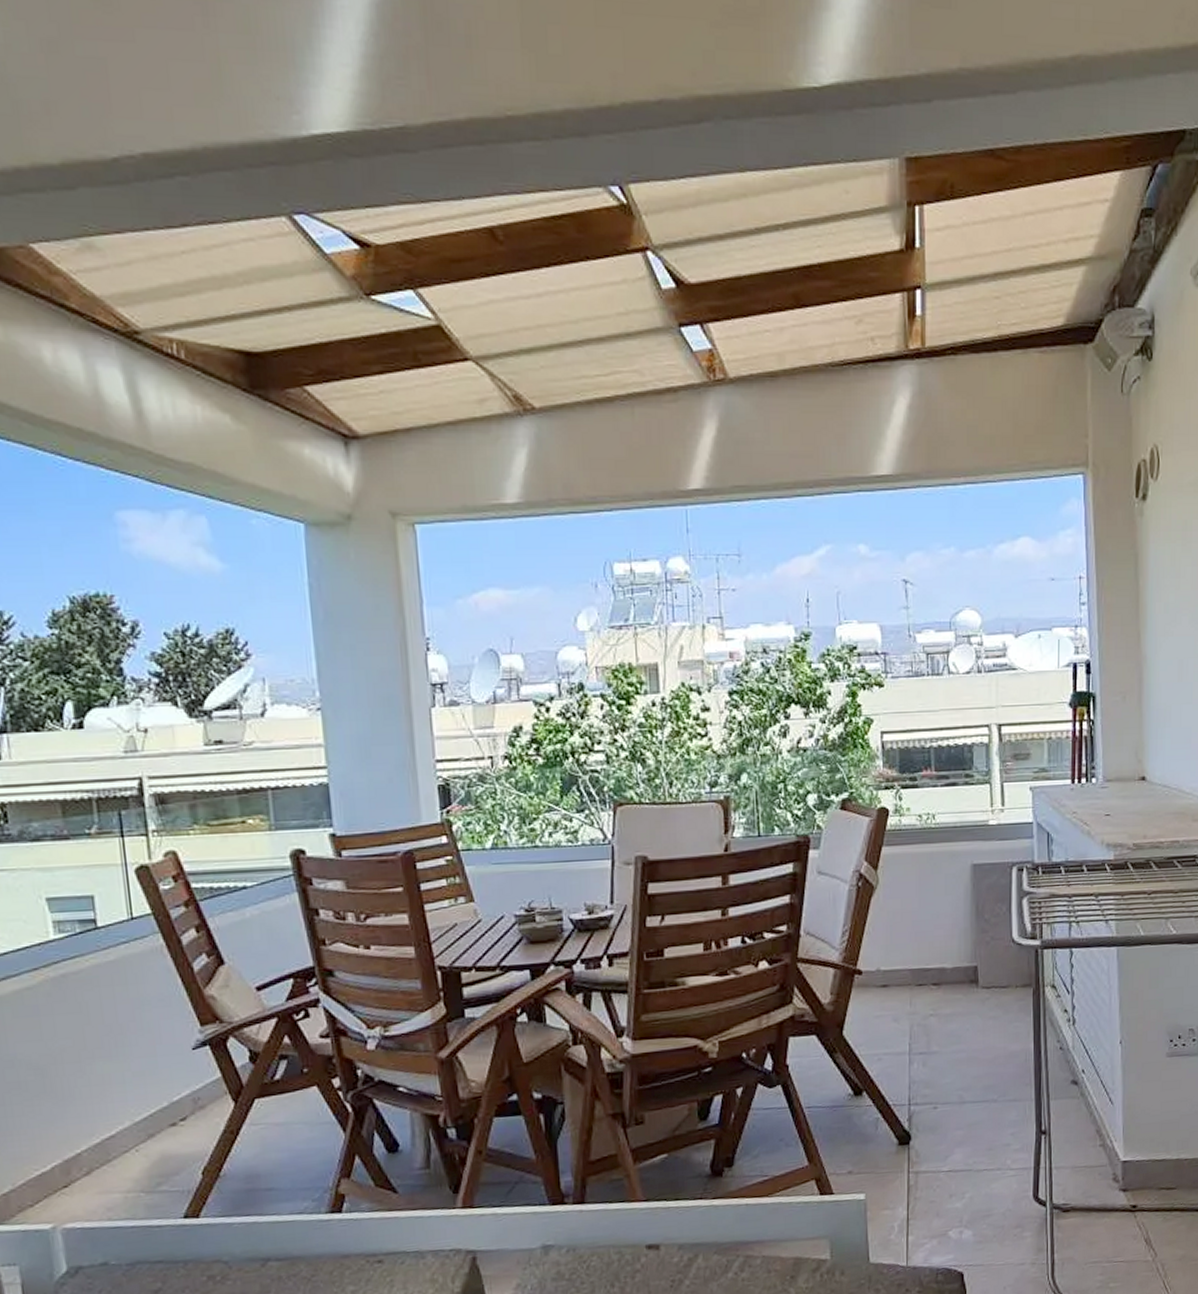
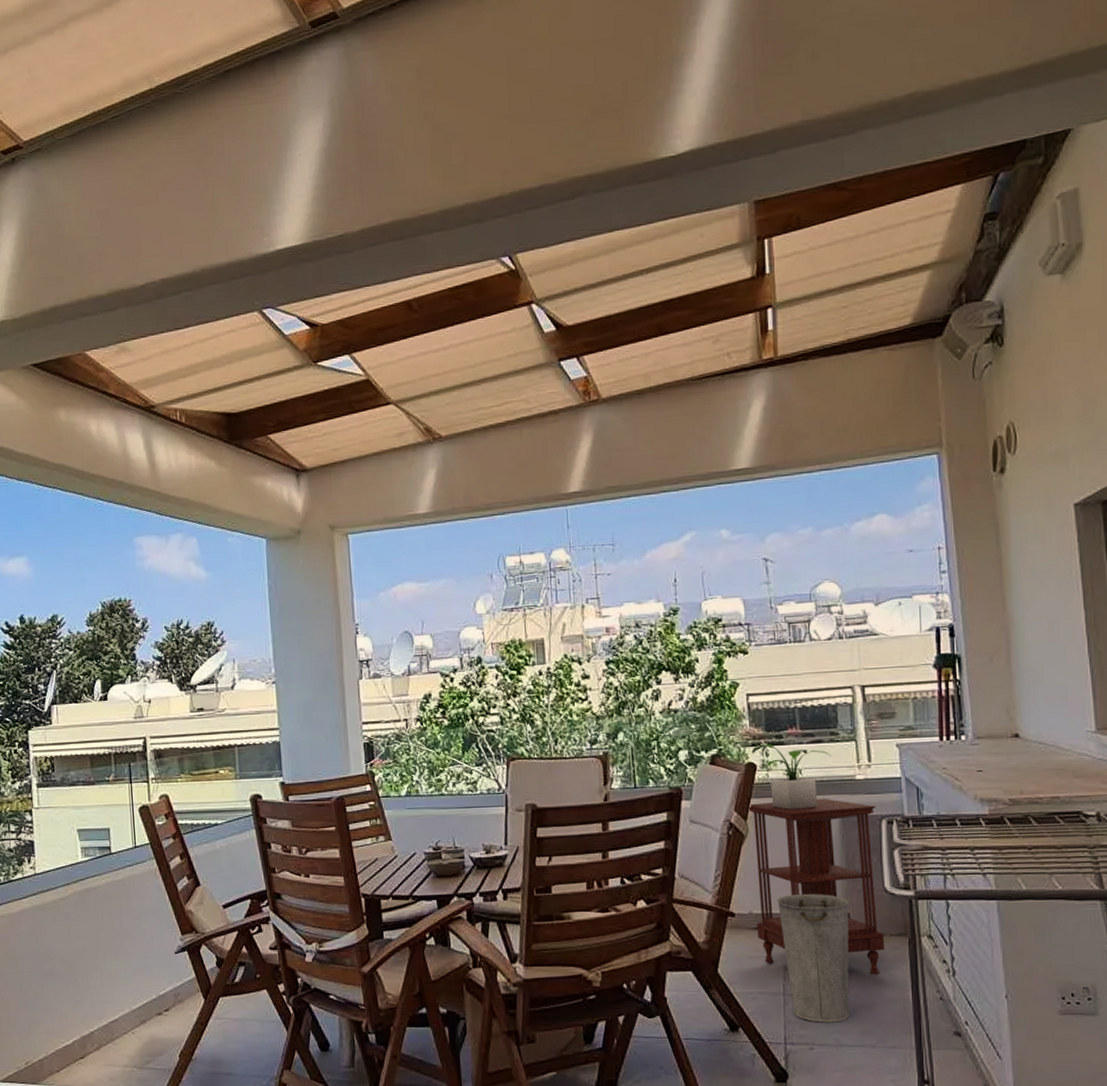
side table: none [878,845,1010,1028] -> present [747,798,885,975]
potted plant: none [884,787,965,858] -> present [751,744,831,810]
bucket: none [905,946,977,1081] -> present [777,893,850,1023]

